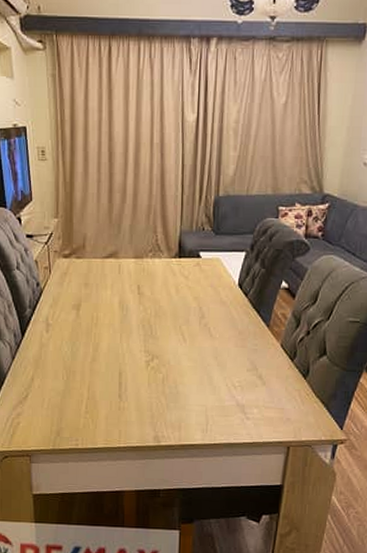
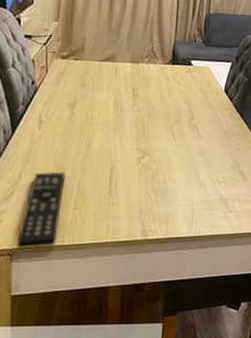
remote control: none [33,375,75,451] -> present [16,171,66,249]

